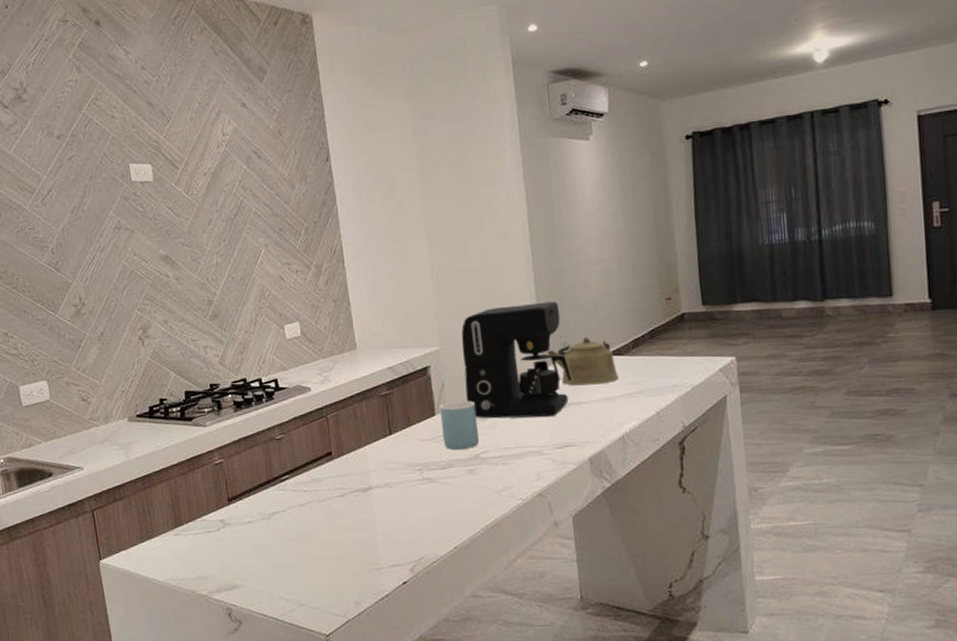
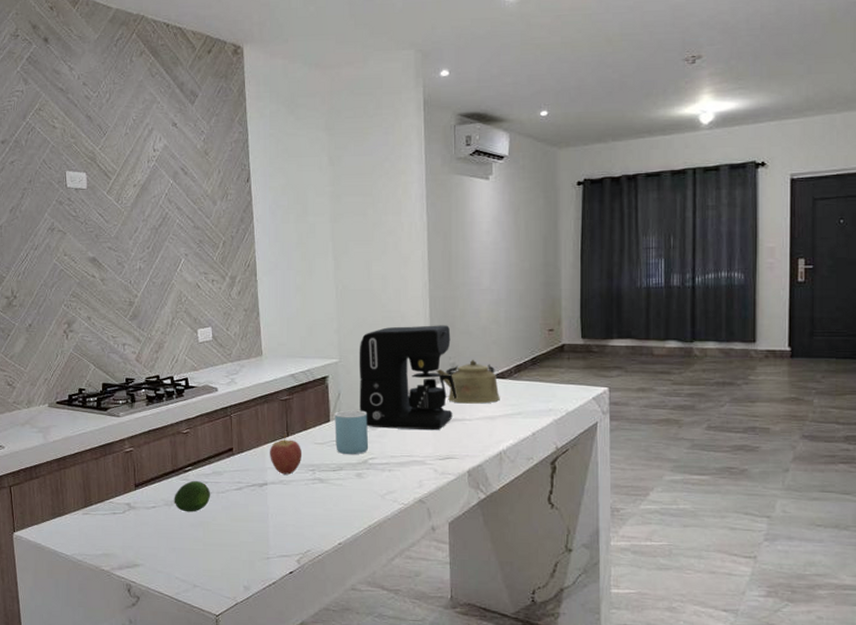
fruit: none [271,489,312,525] -> present [174,480,211,512]
fruit: none [372,431,407,477] -> present [270,432,301,475]

